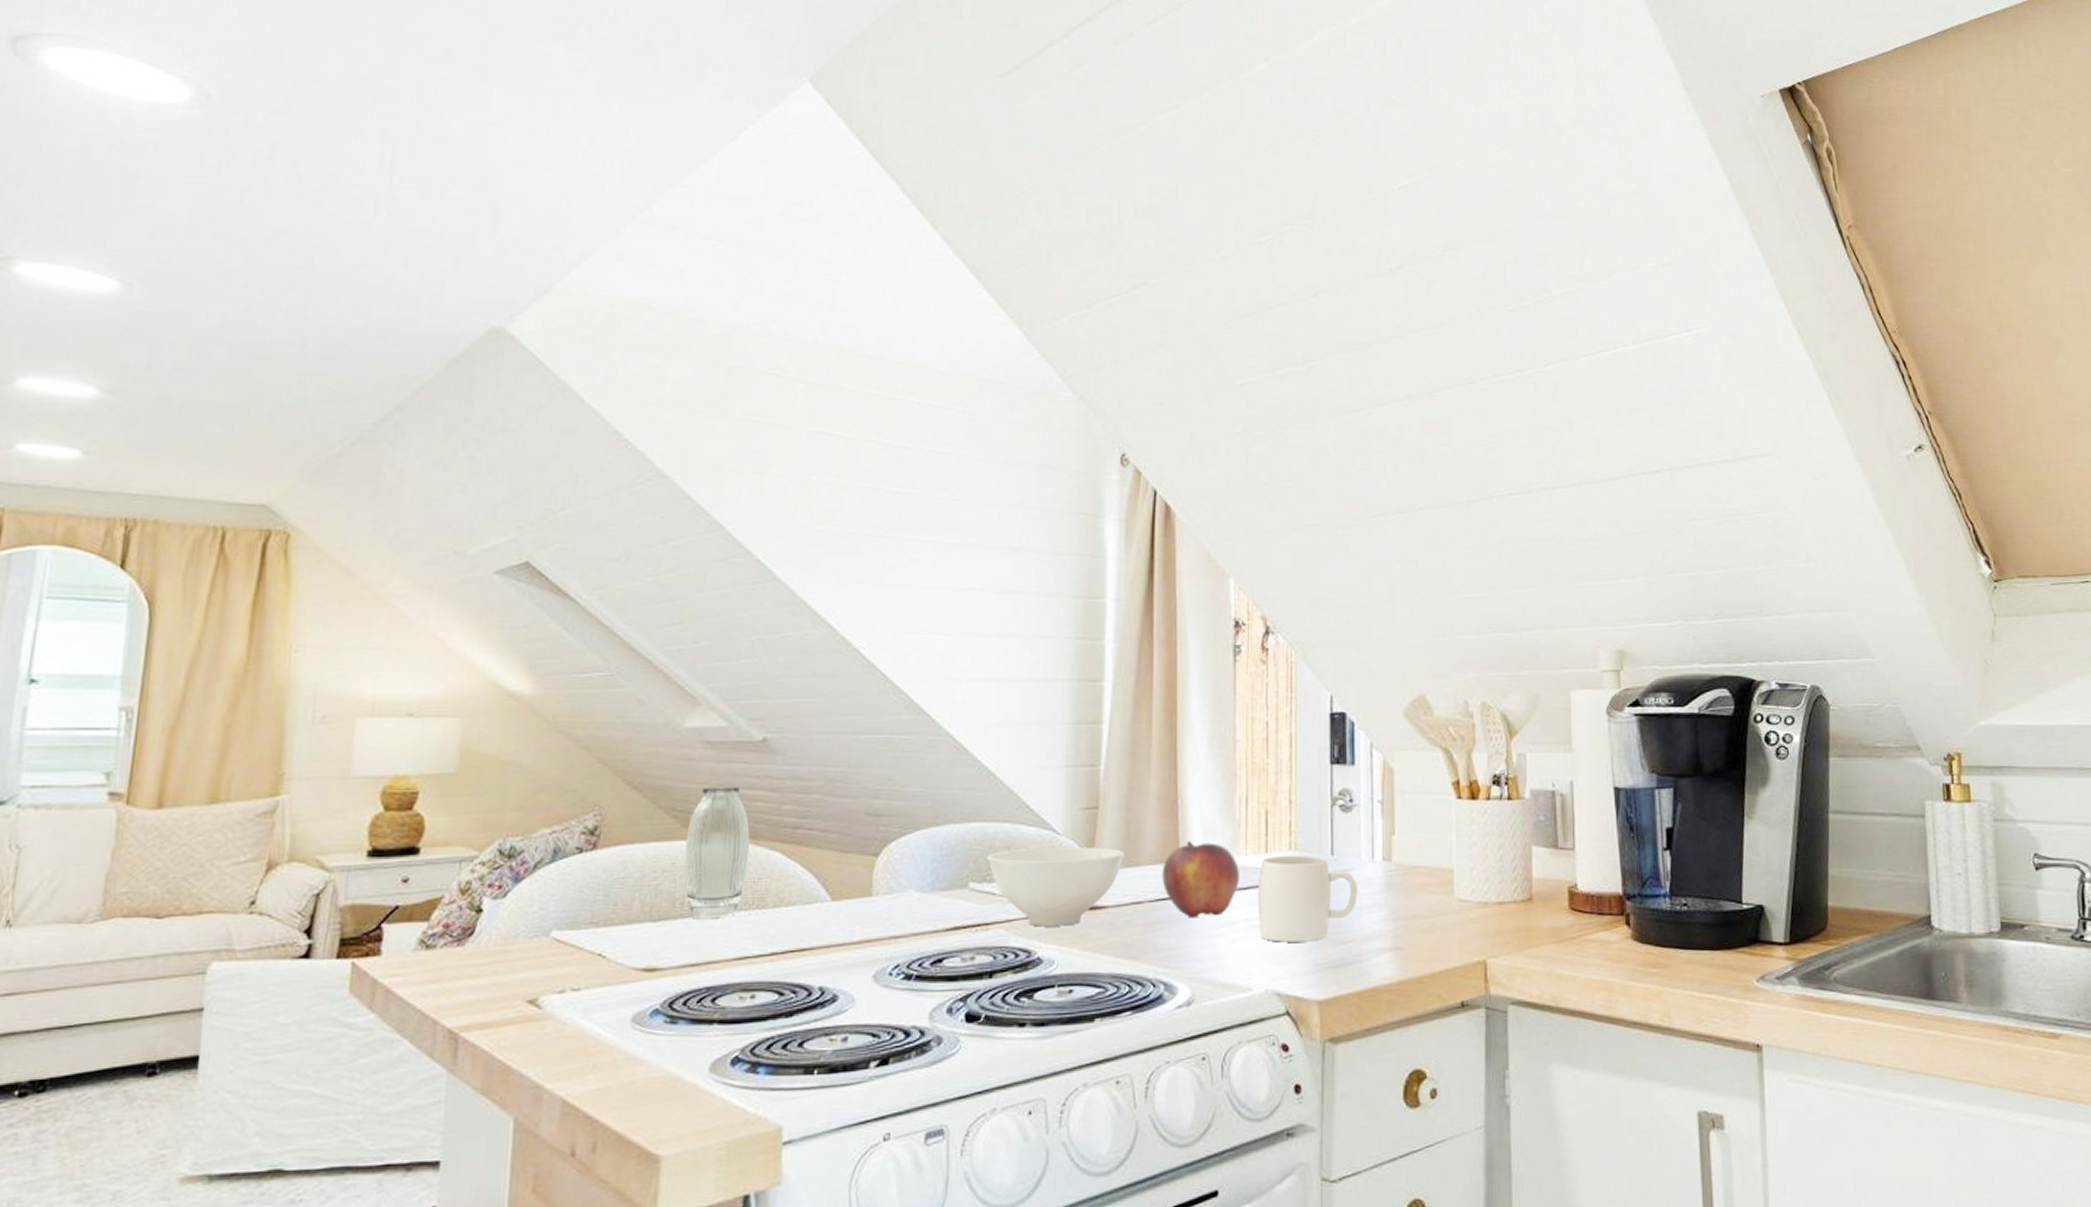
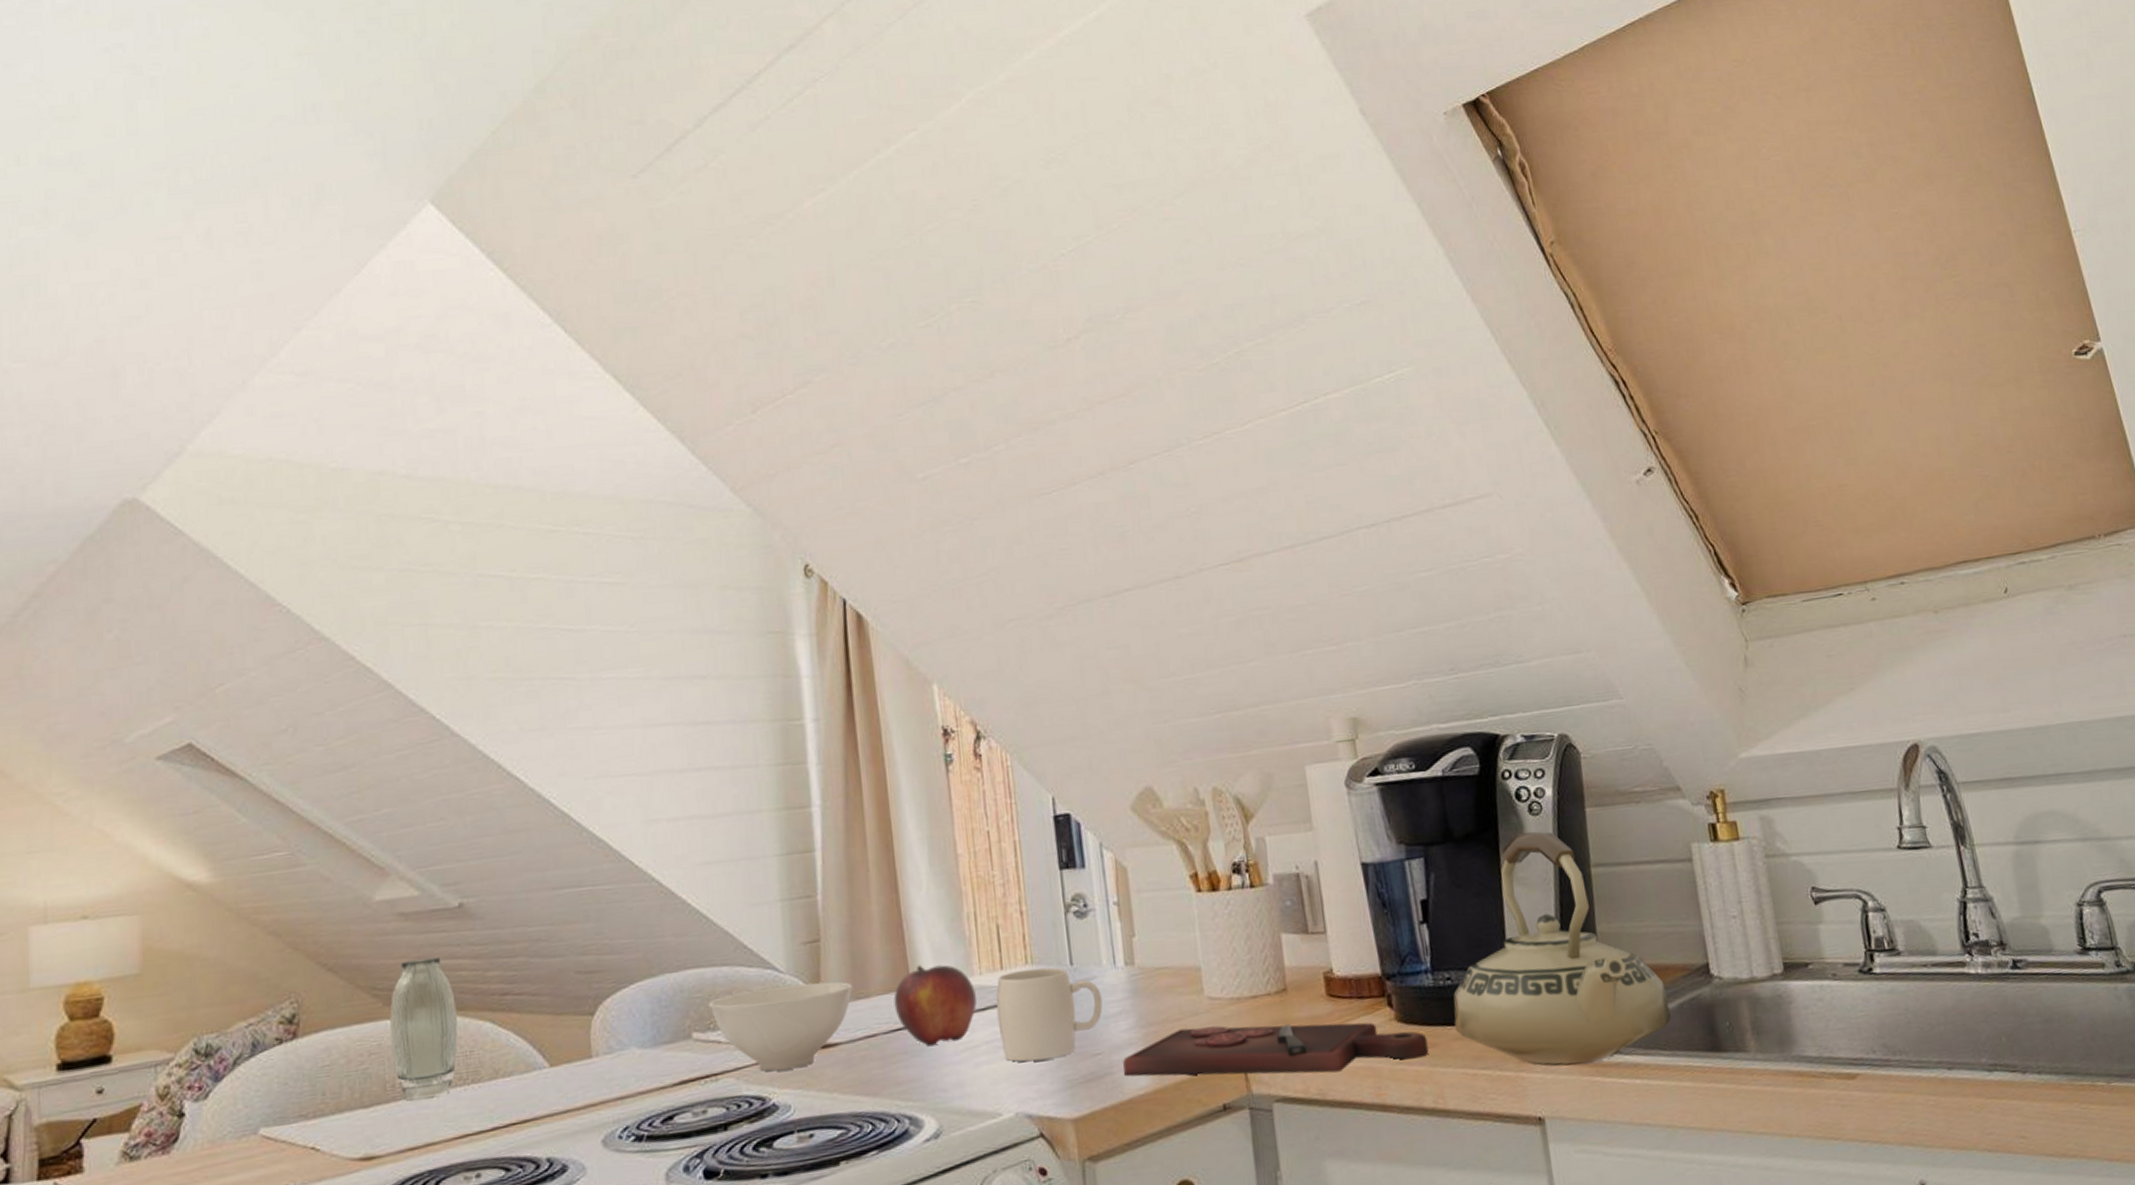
cutting board: none [1371,926,1660,982] -> present [1123,1022,1429,1077]
teakettle: none [1686,774,1892,999] -> present [1453,831,1672,1066]

